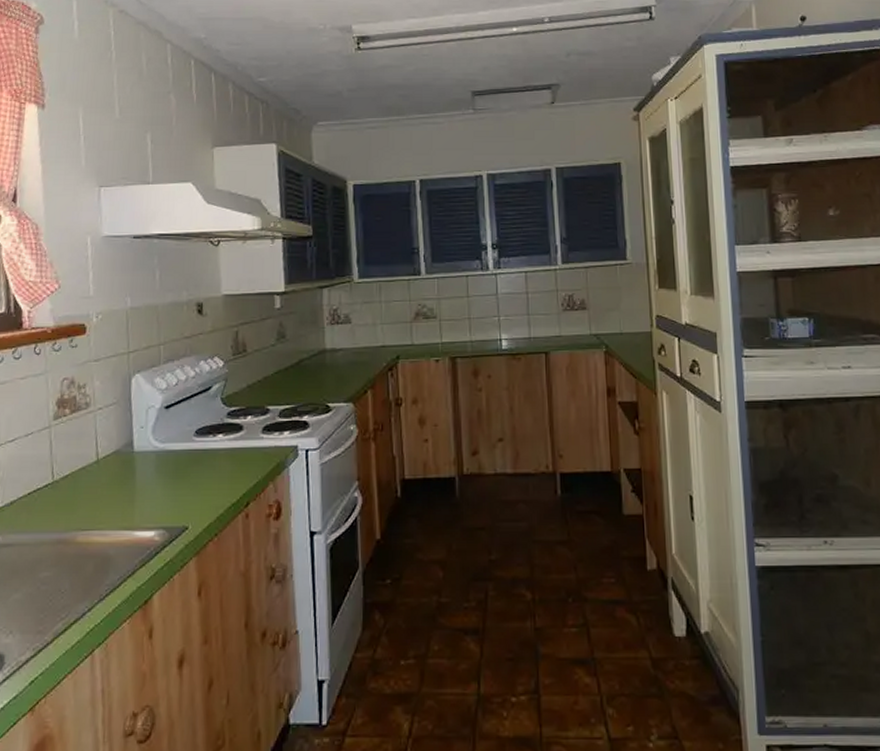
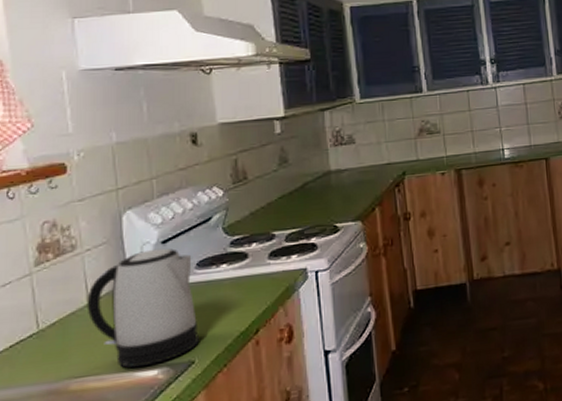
kettle: none [95,413,193,527] -> present [87,248,199,368]

